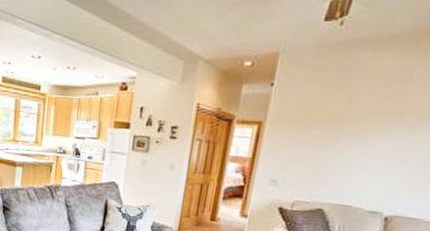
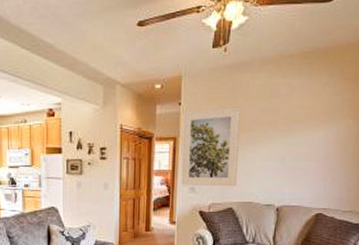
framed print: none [260,92,353,185] -> present [181,107,241,187]

